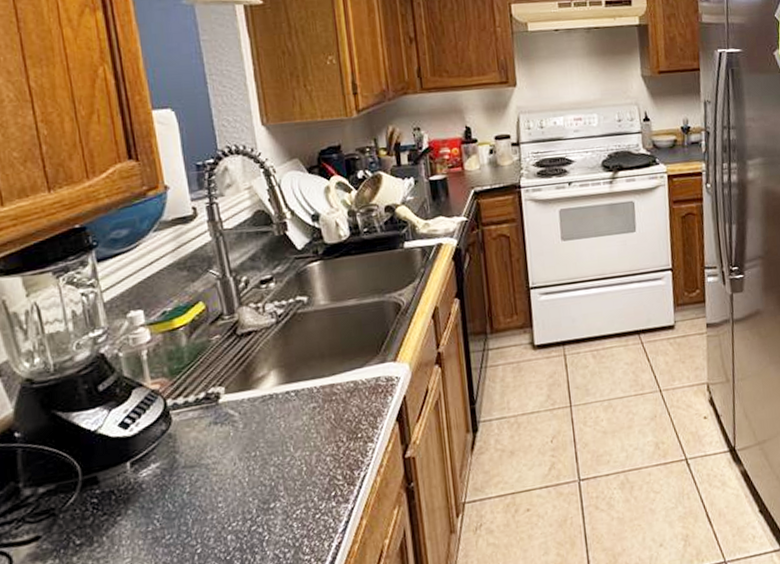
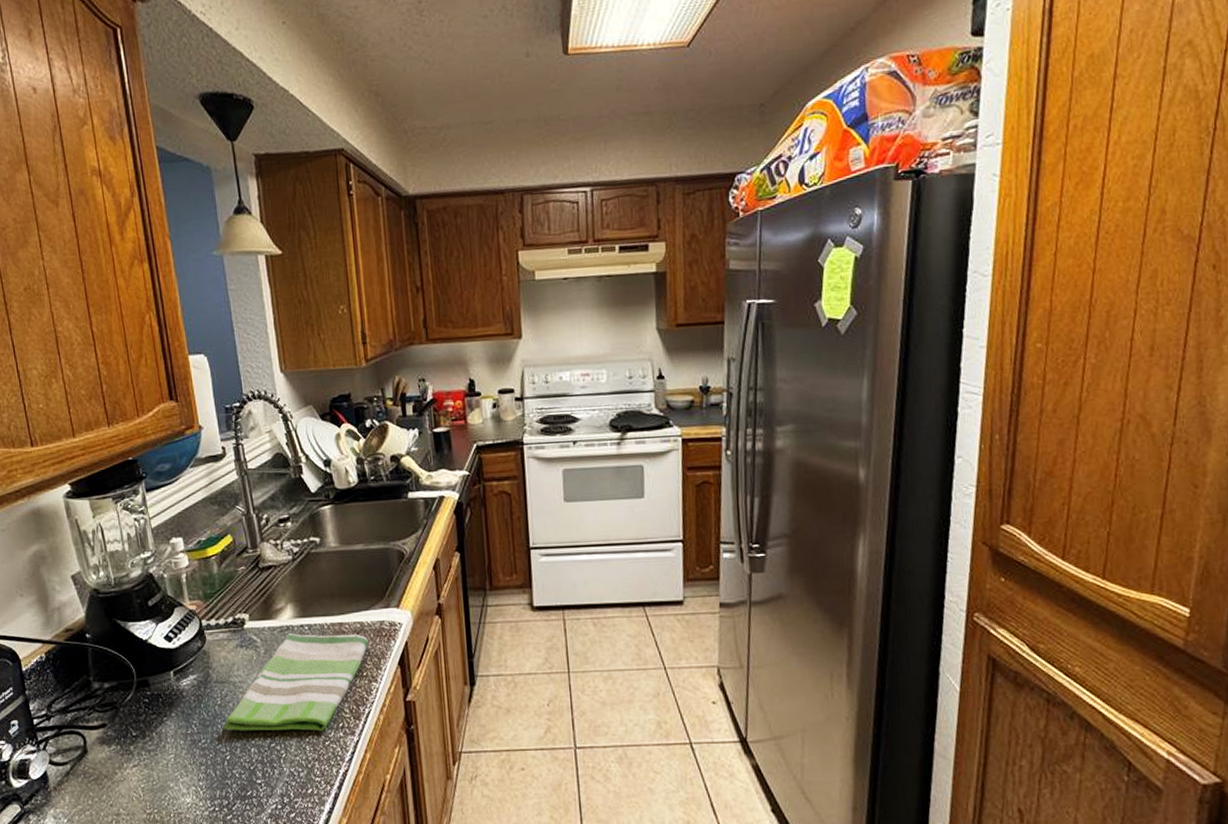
dish towel: none [194,394,364,520] -> present [224,633,369,732]

